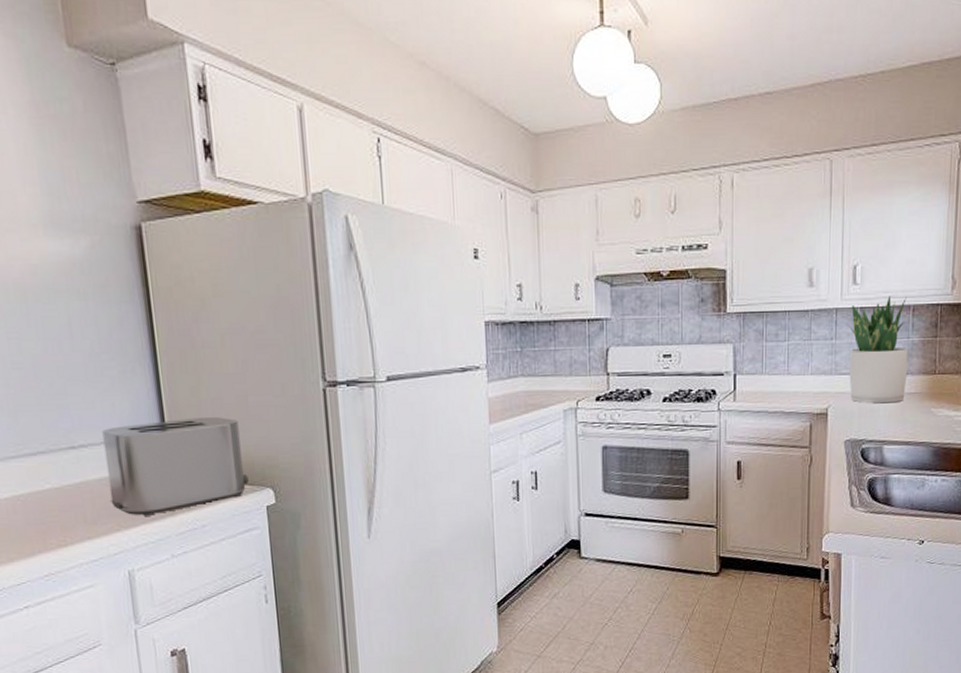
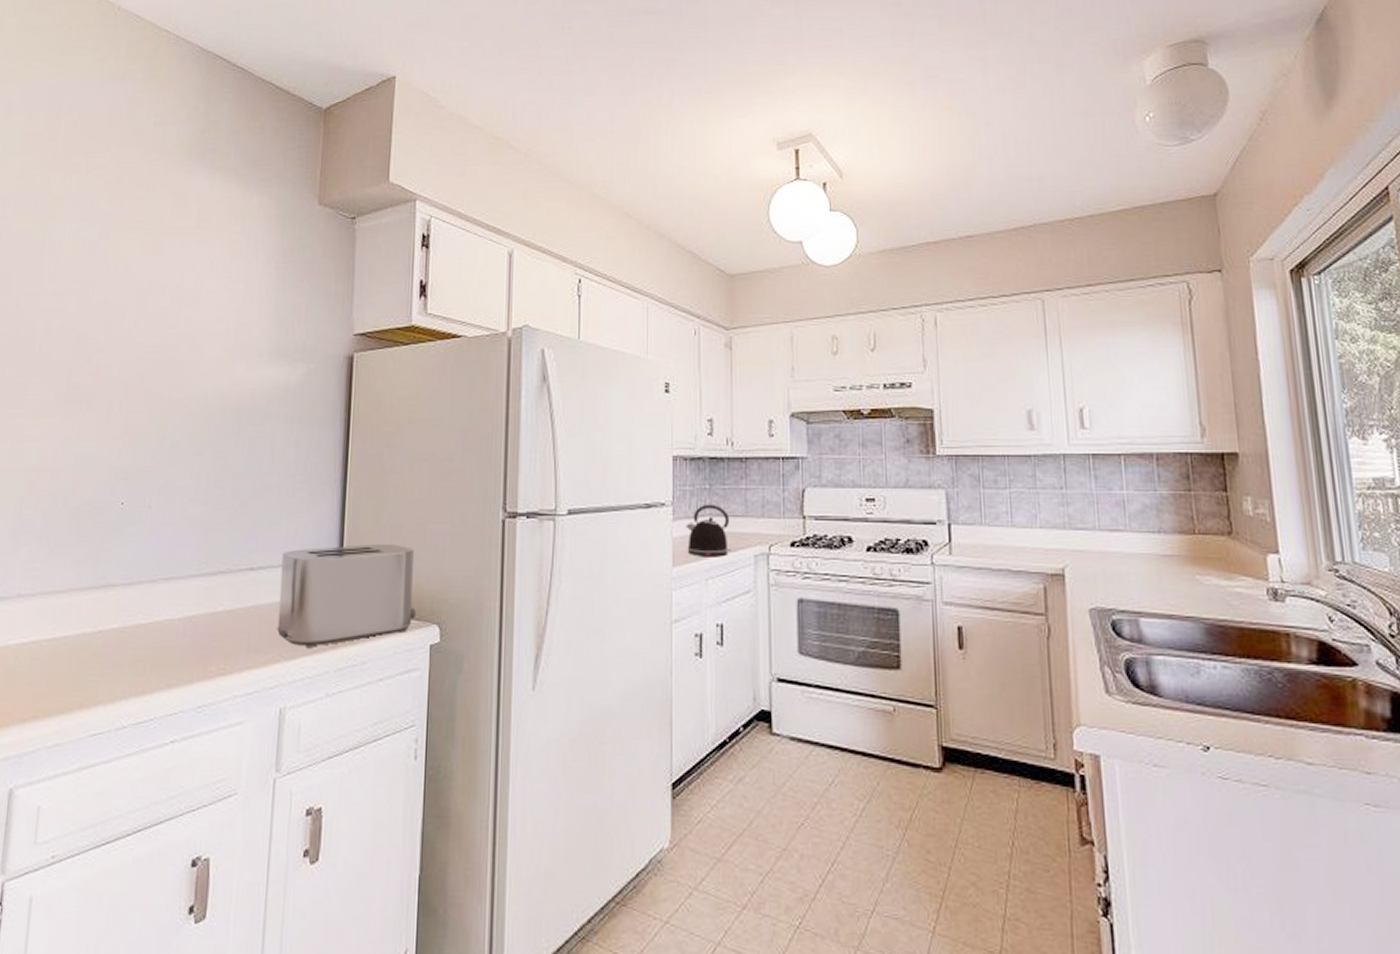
kettle: none [500,365,543,414] -> present [685,504,732,557]
planter: present [848,296,909,404] -> none [1079,442,1160,566]

